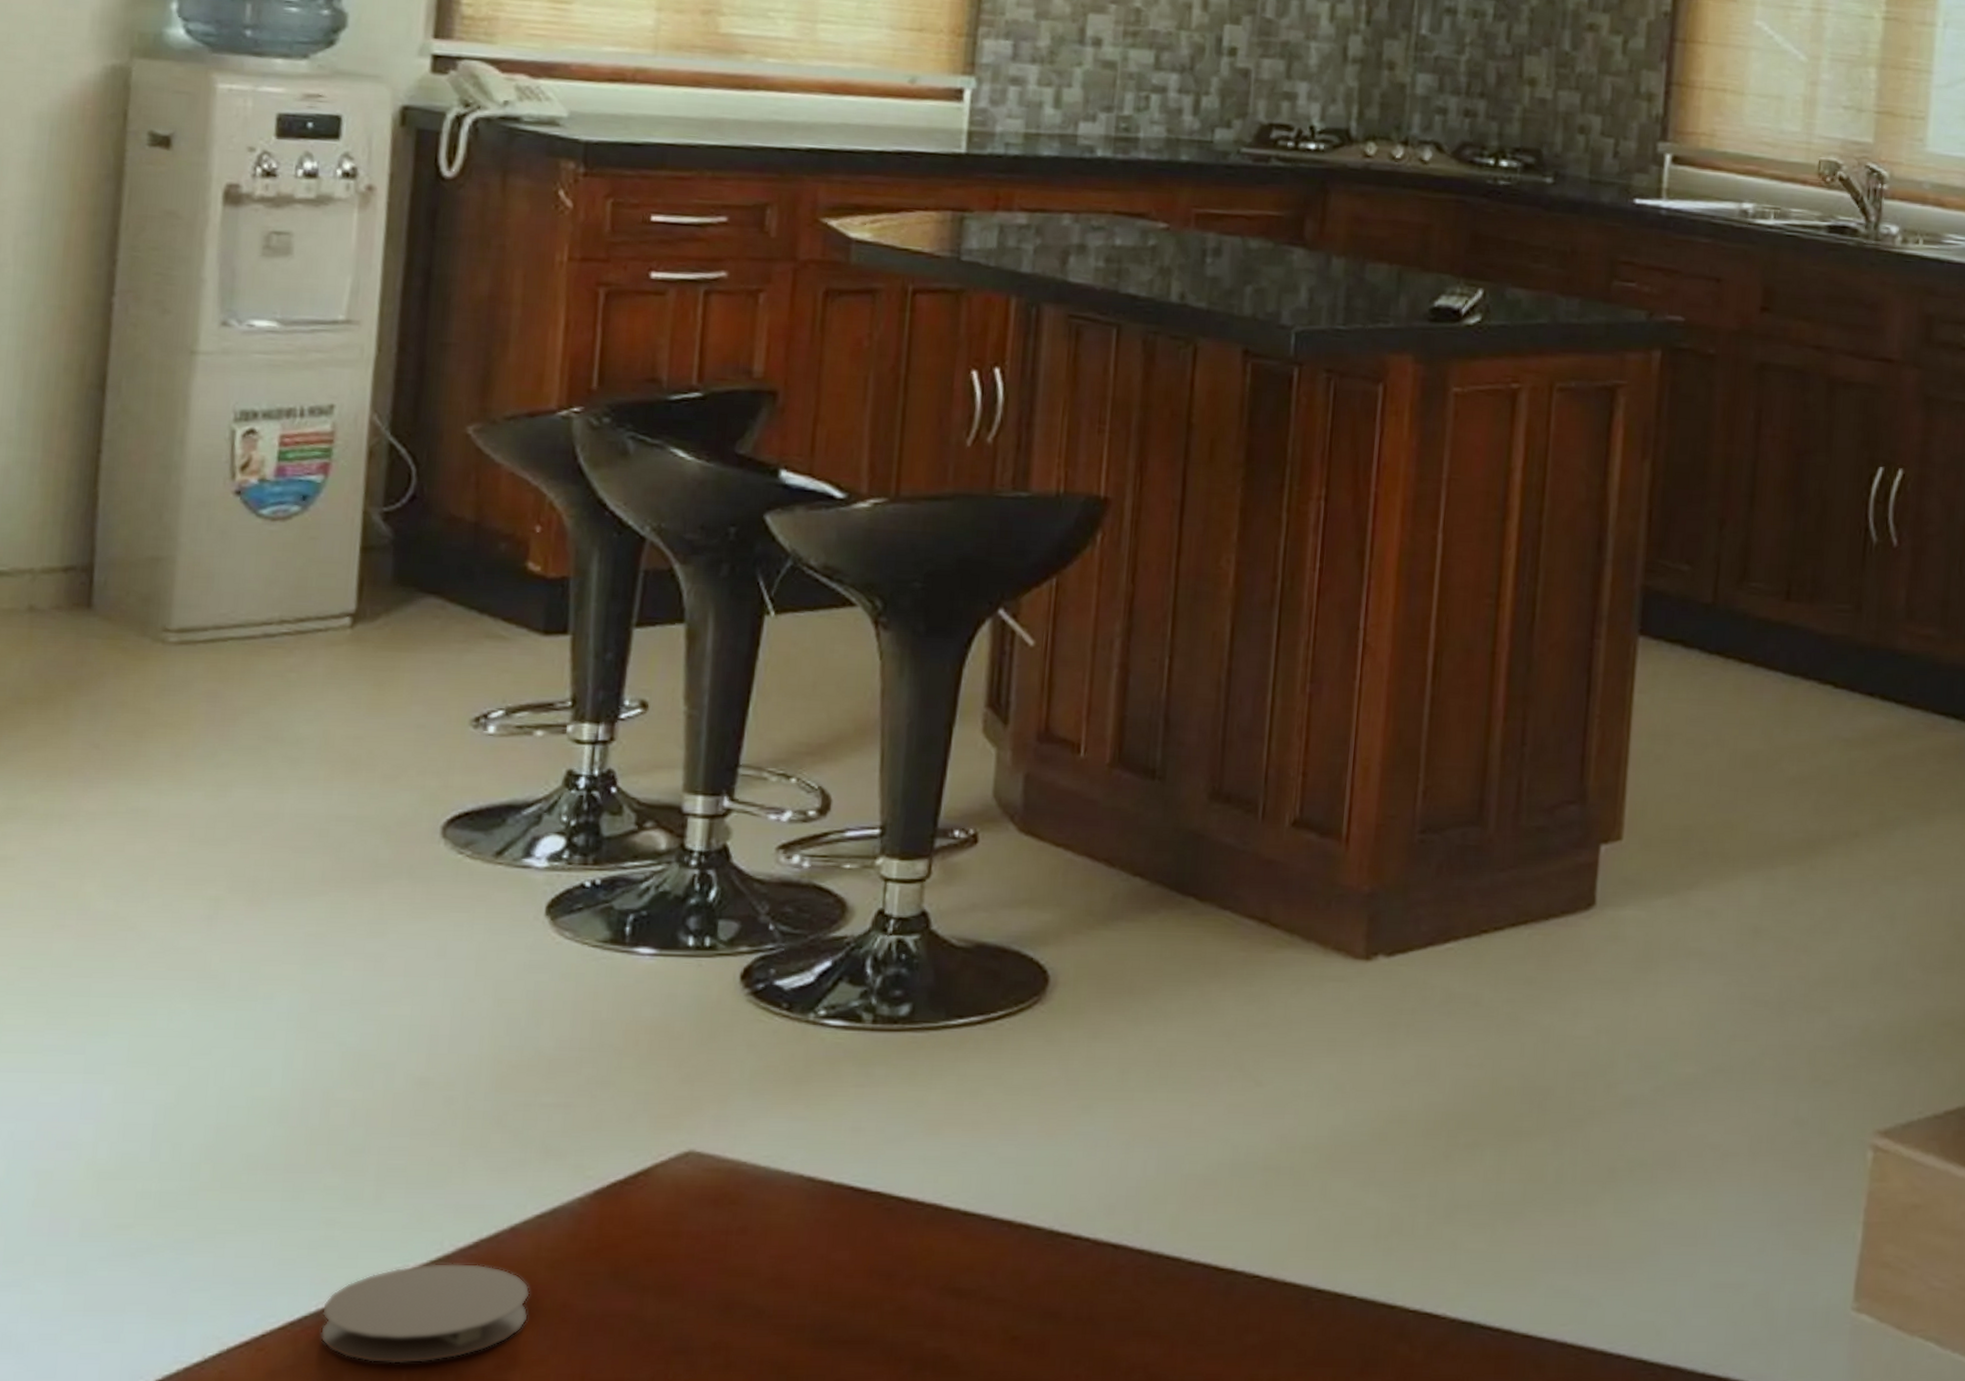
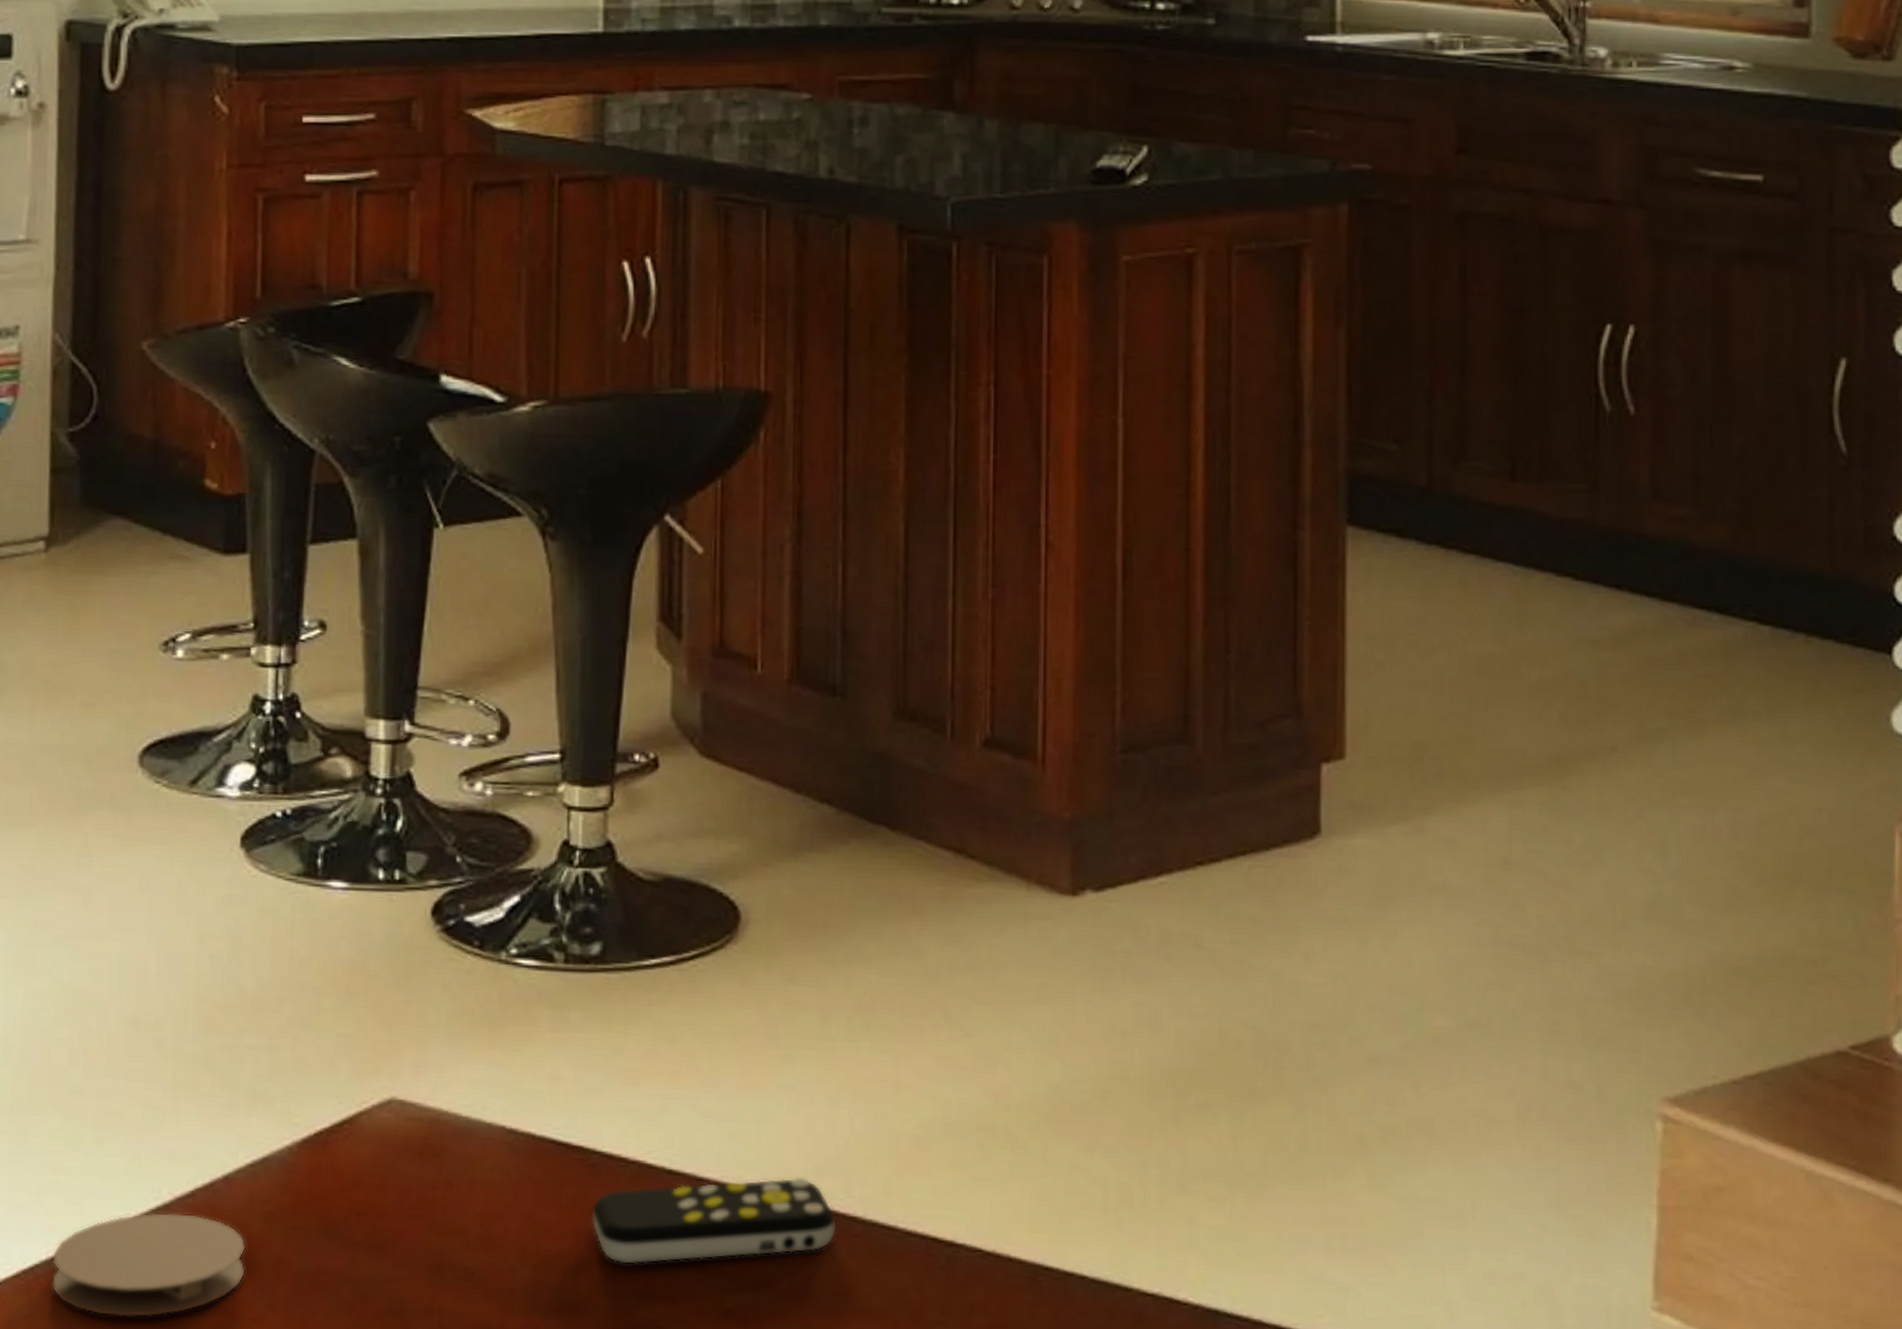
remote control: none [885,1215,1123,1298] -> present [591,1177,836,1265]

